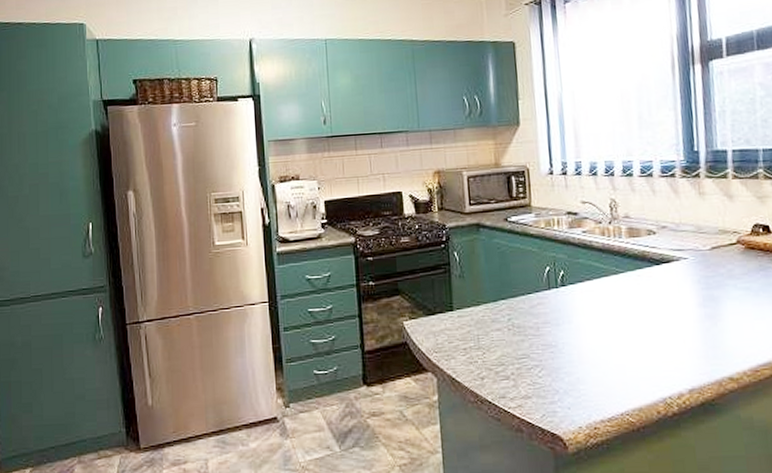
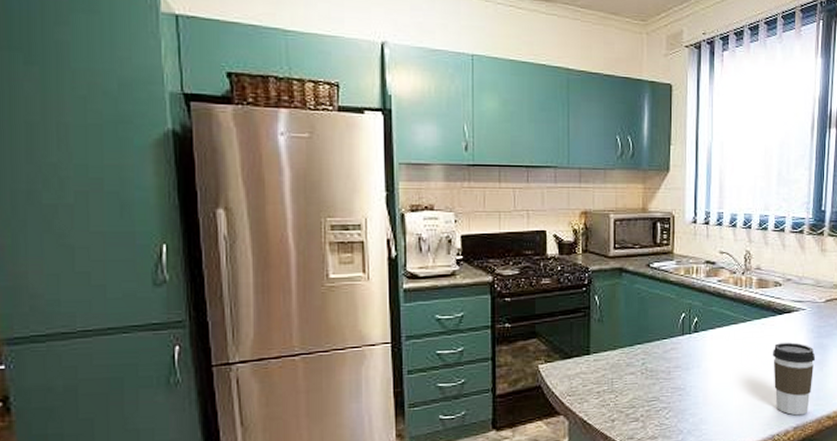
coffee cup: none [653,295,706,377] -> present [773,342,815,416]

